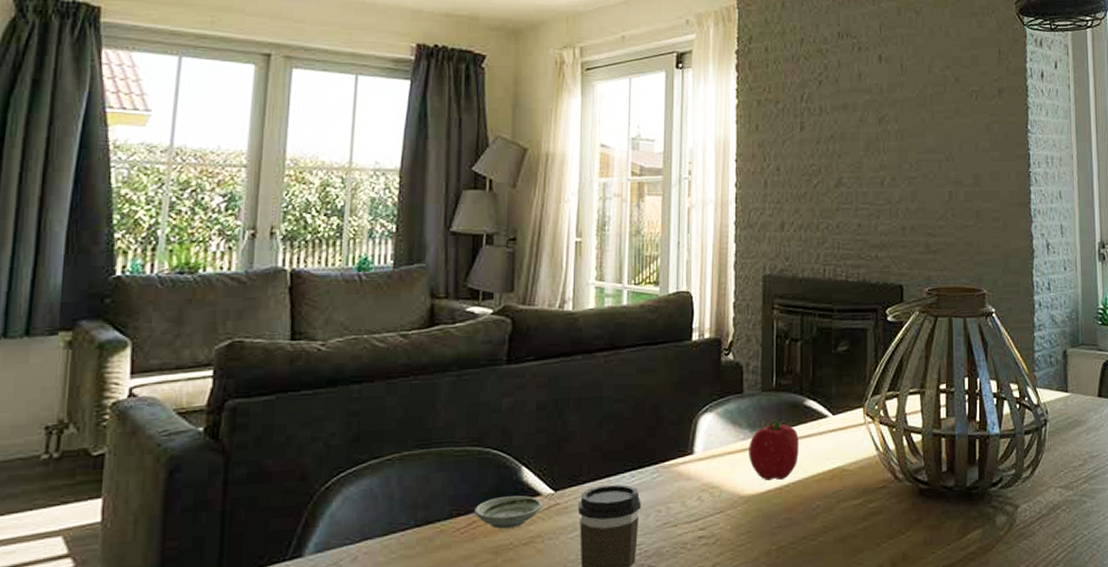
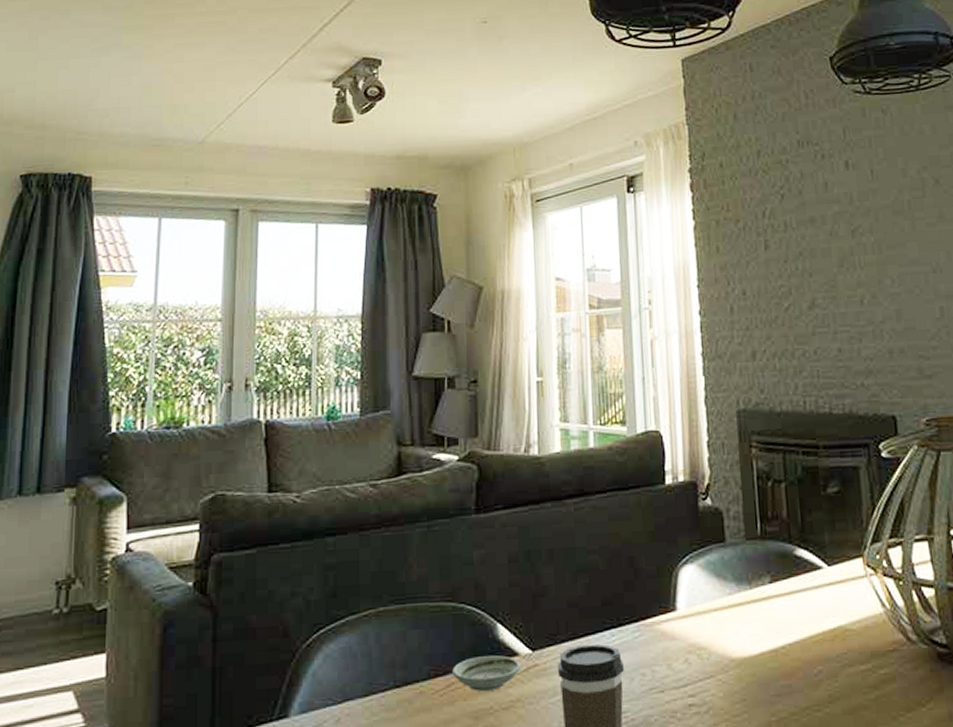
fruit: present [749,419,799,481] -> none [736,571,793,642]

